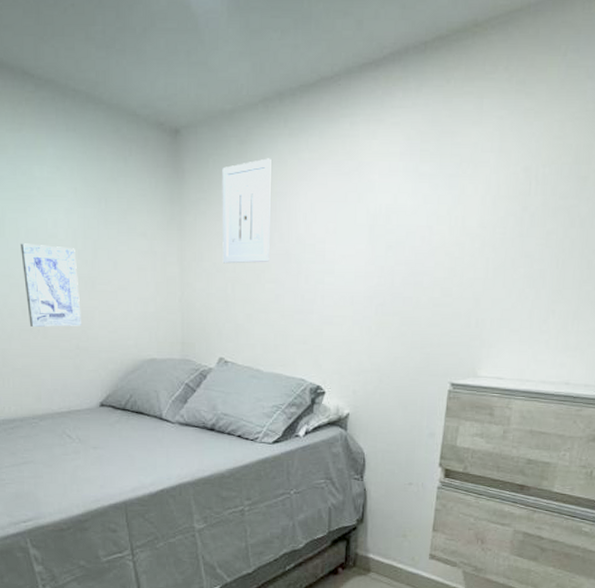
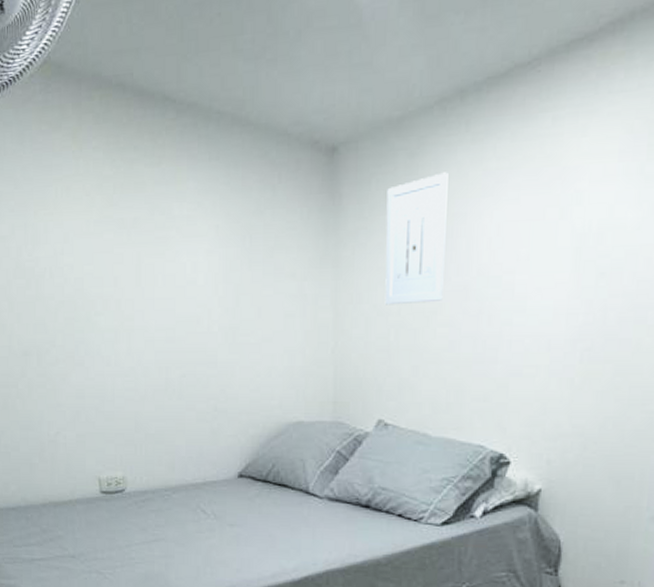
wall art: present [20,243,81,327] -> none [156,292,220,386]

